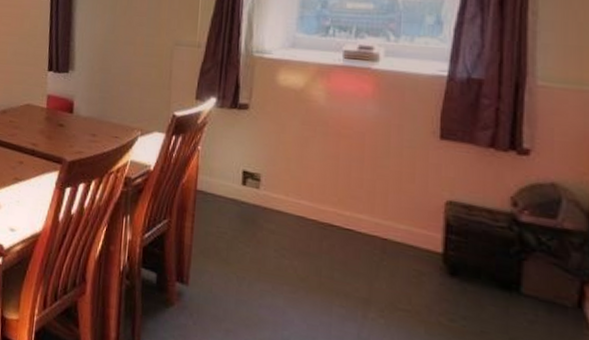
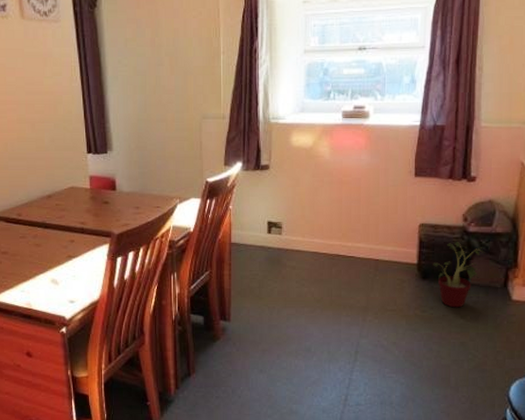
potted plant: none [466,232,546,325] -> present [433,242,485,308]

